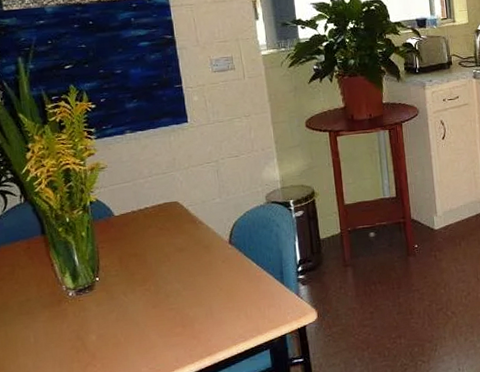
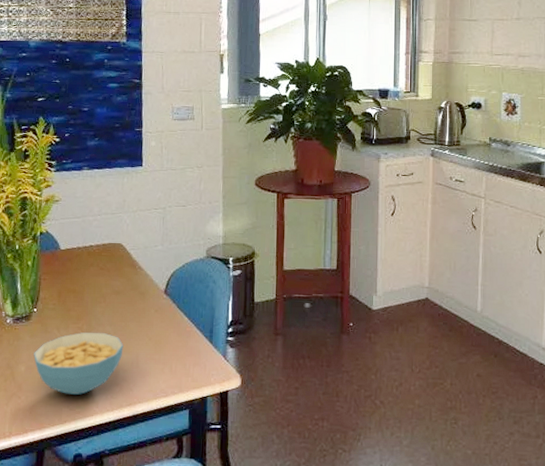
cereal bowl: none [103,290,196,355] -> present [34,332,124,395]

